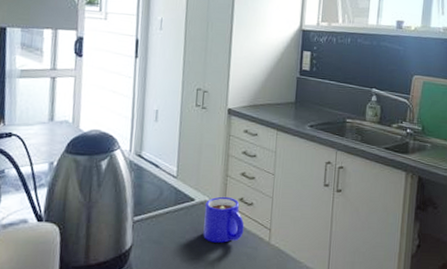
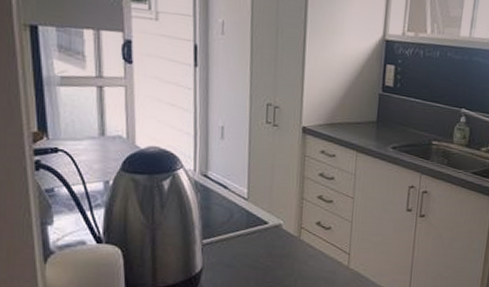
mug: present [203,196,244,243] -> none [278,220,322,267]

